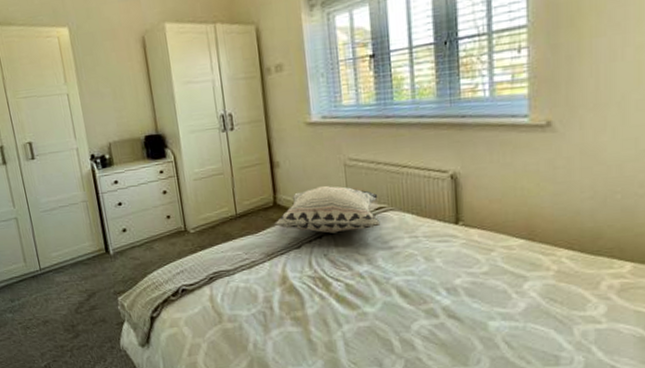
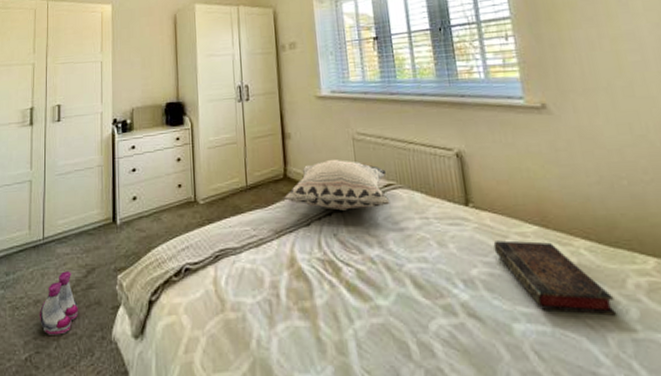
boots: none [49,296,87,347] -> present [39,271,79,335]
book: none [479,253,586,312] -> present [493,240,617,316]

